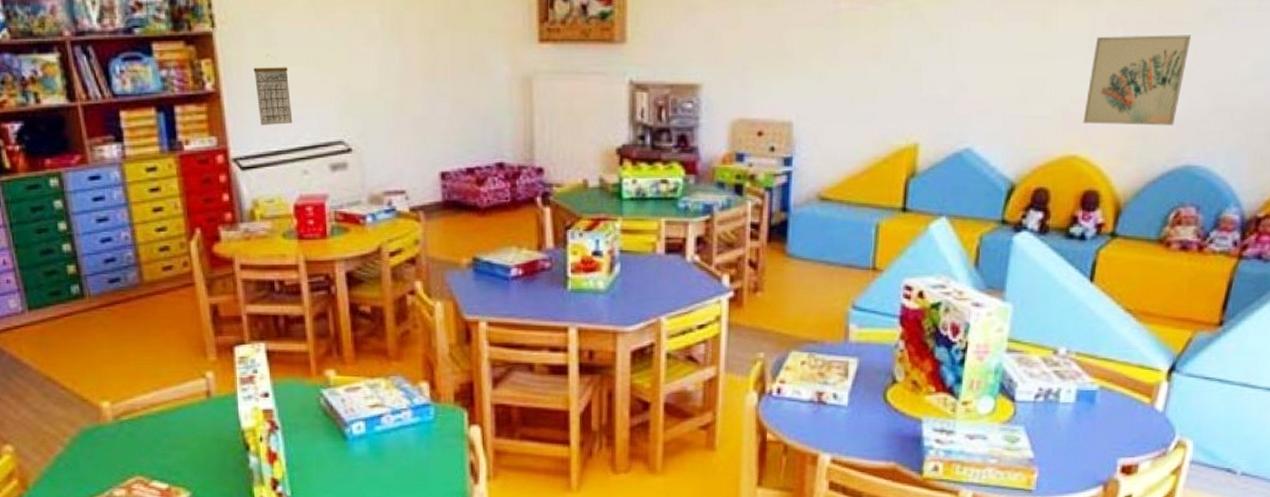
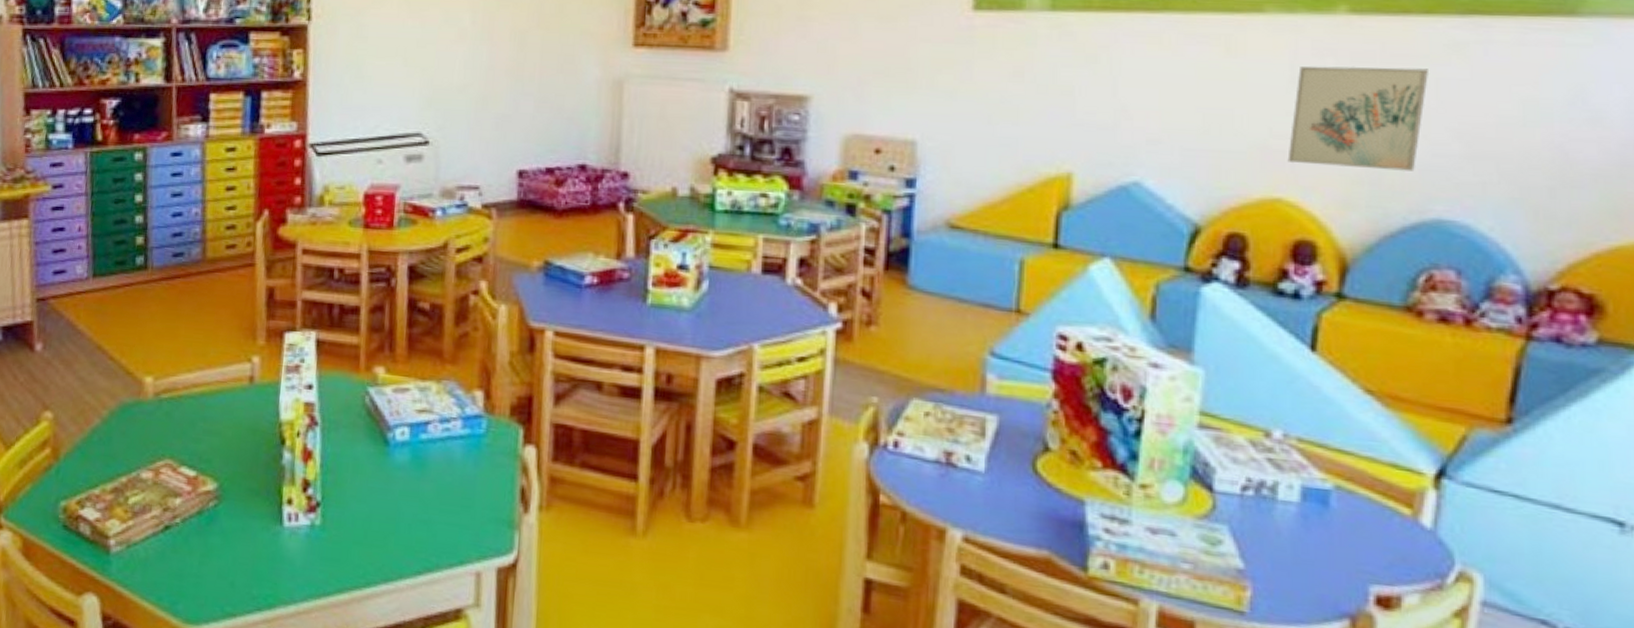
calendar: present [253,54,293,126] -> none [341,47,376,115]

